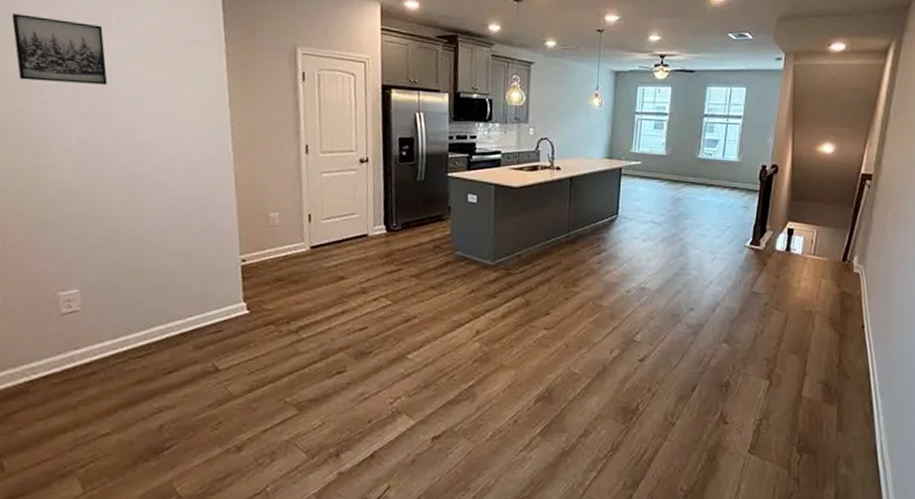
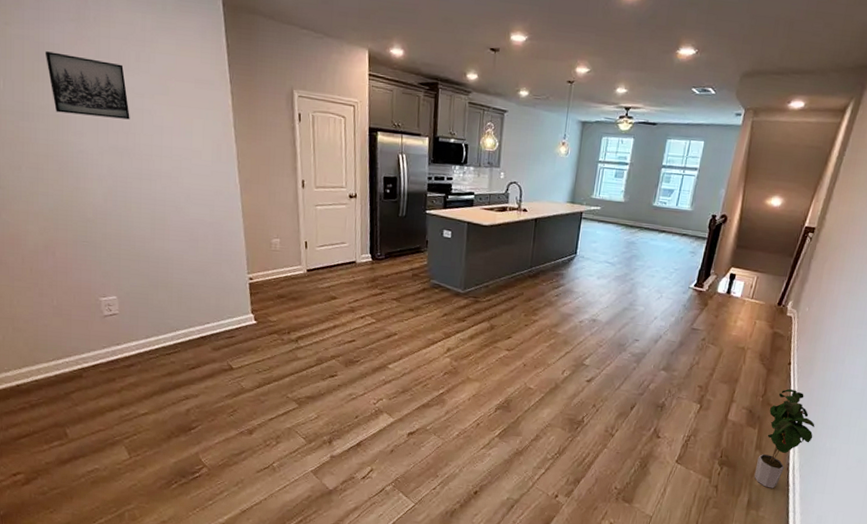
potted plant: none [838,355,899,477] -> present [754,388,815,489]

